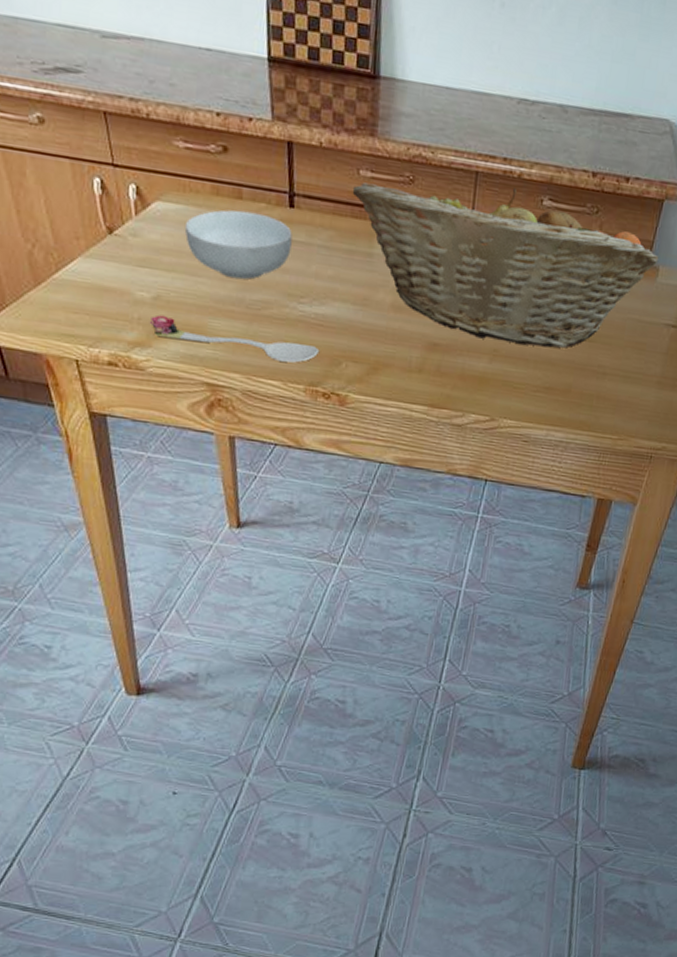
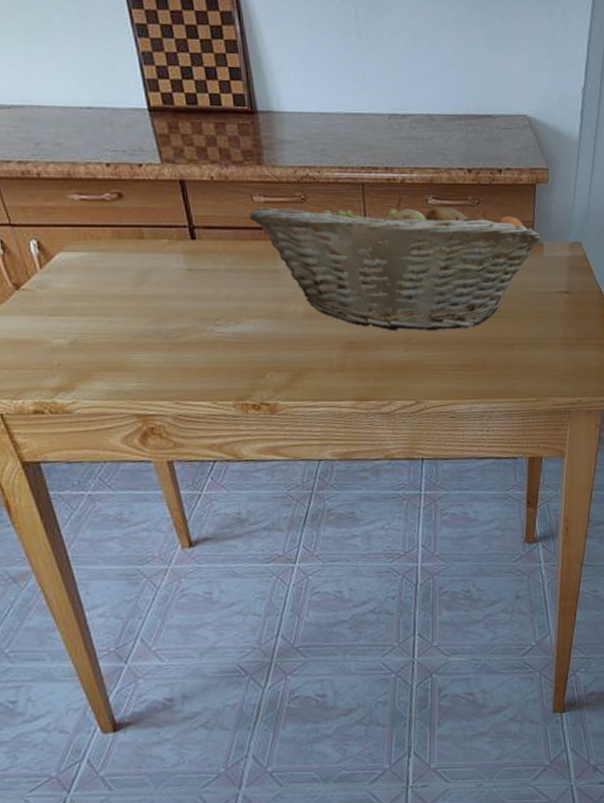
spoon: present [149,314,320,363] -> none [69,358,243,382]
cereal bowl: present [184,210,292,280] -> none [91,249,200,313]

